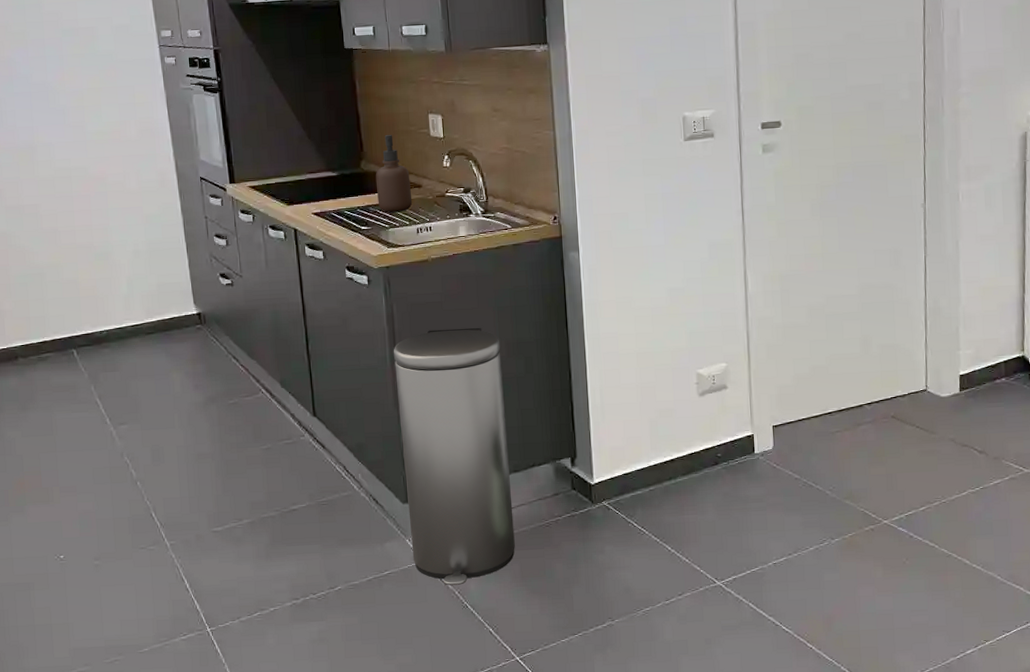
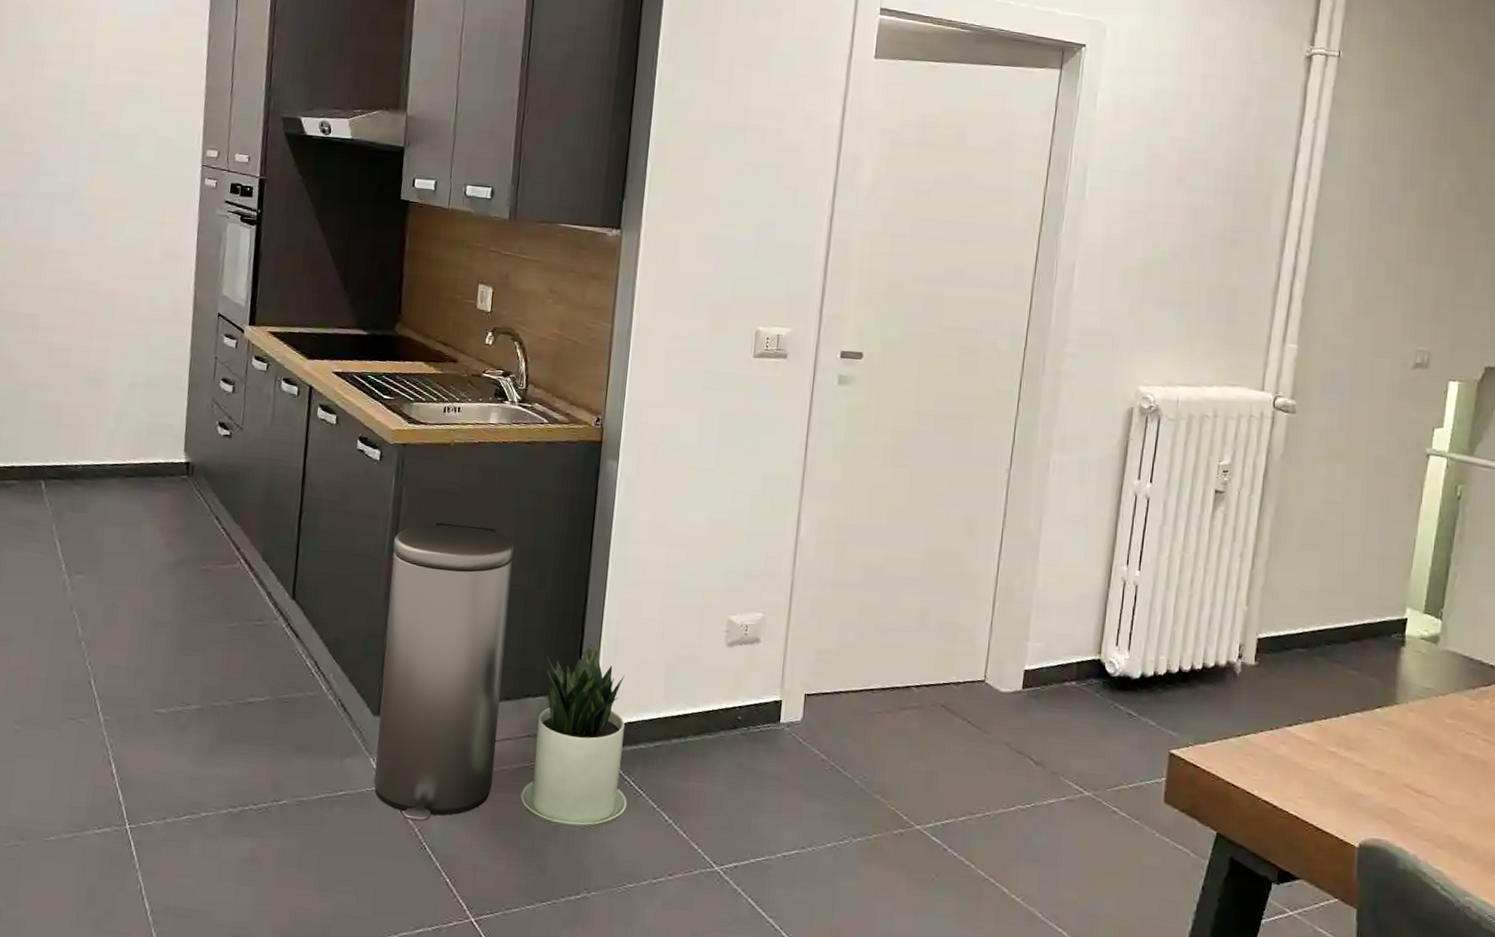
soap dispenser: present [375,135,413,212] -> none [406,299,447,386]
planter: none [541,413,634,571] -> present [520,644,627,829]

